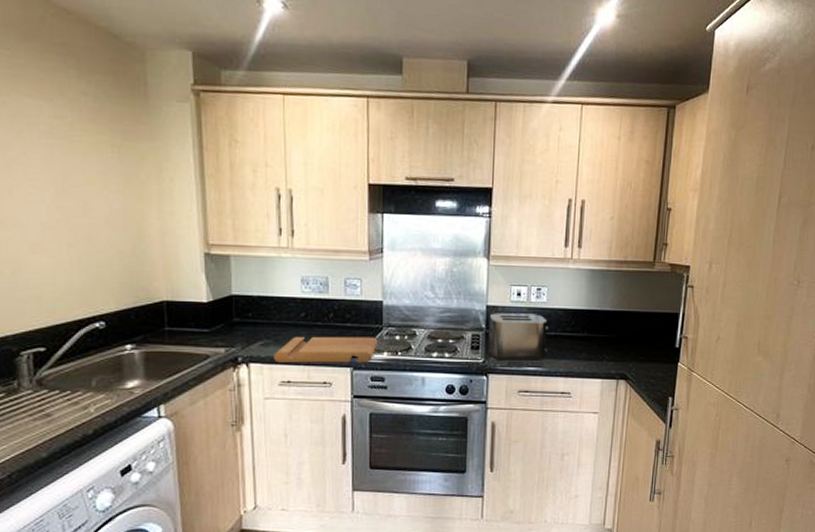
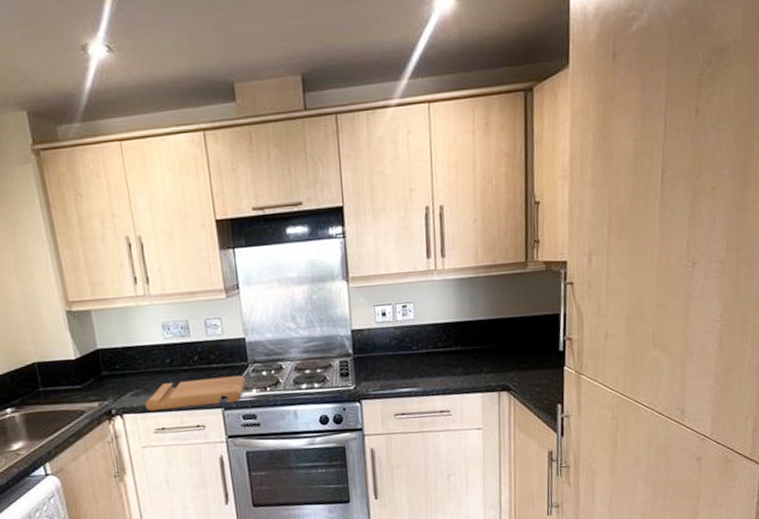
toaster: present [488,313,549,361] -> none [355,332,421,385]

